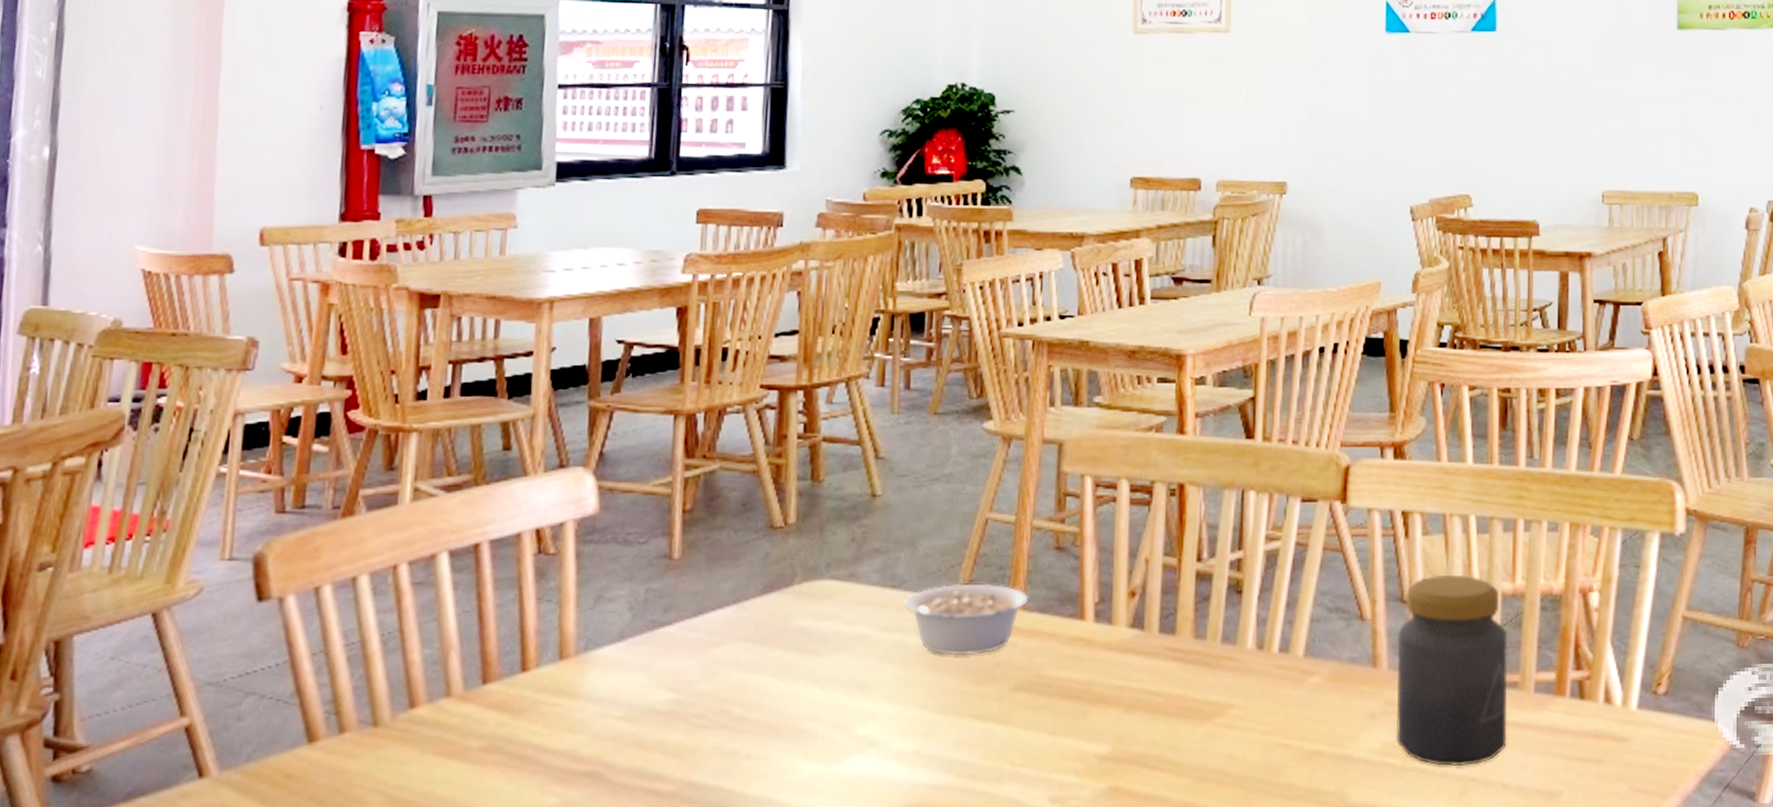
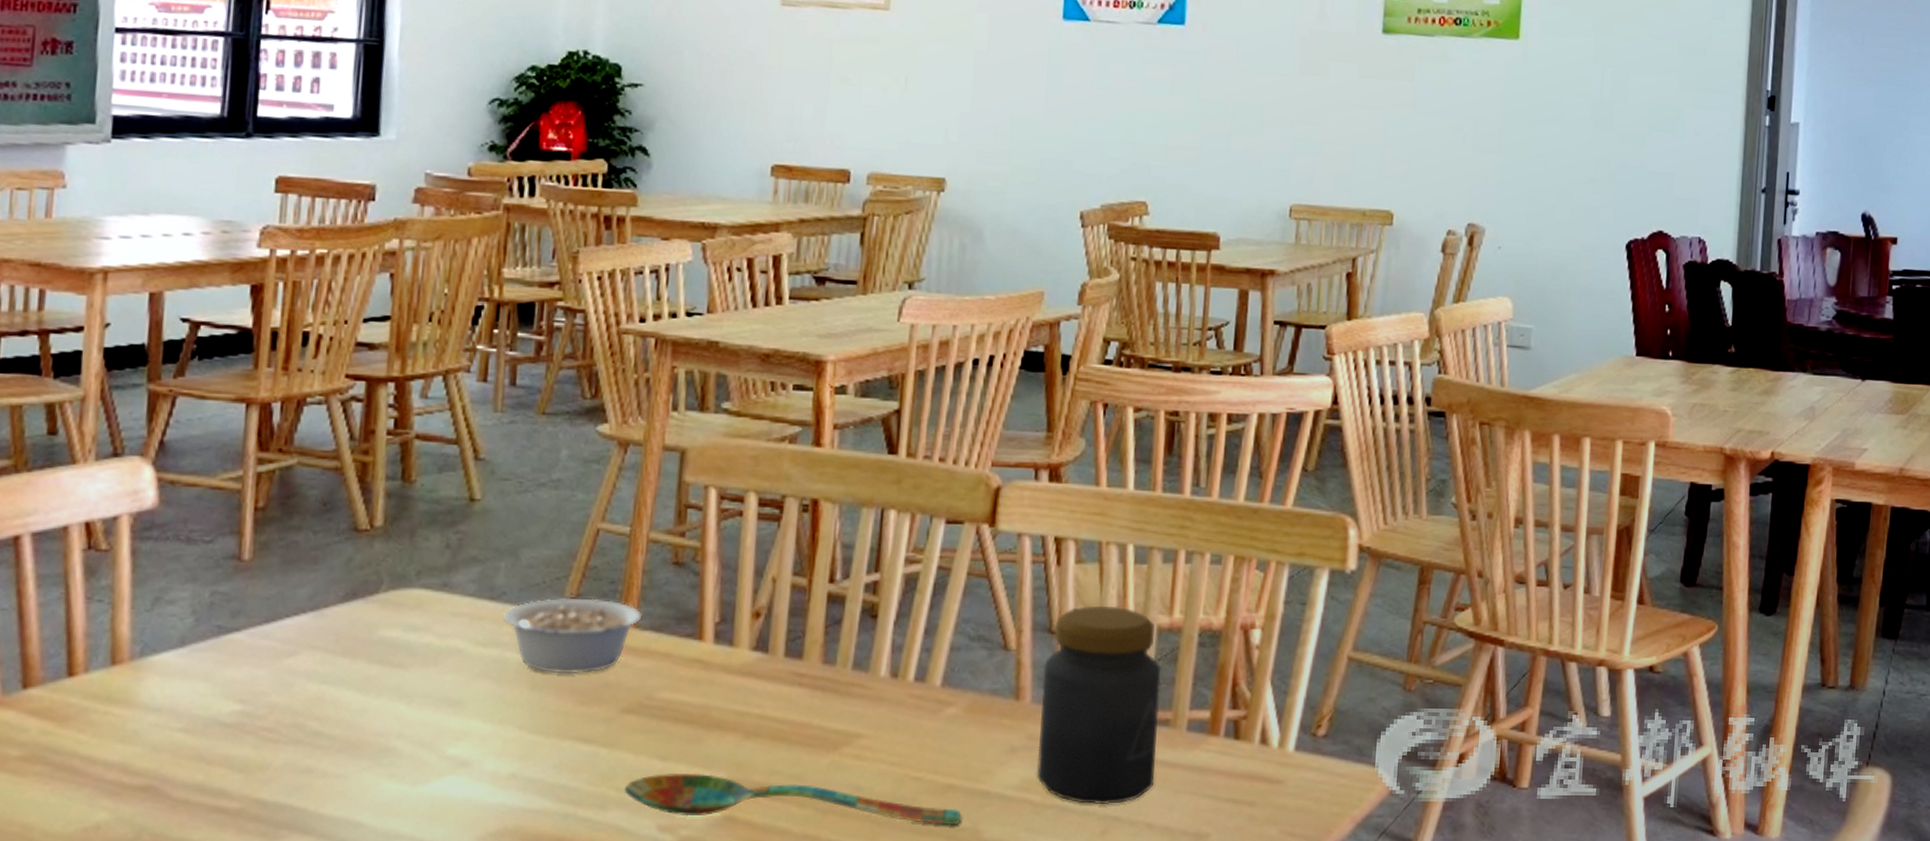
spoon: none [1017,746,1328,791] -> present [624,772,961,826]

